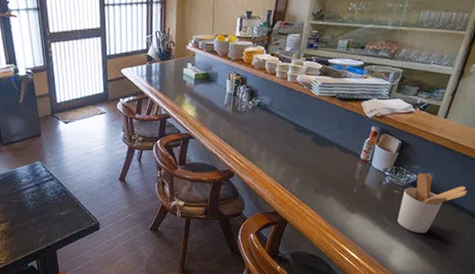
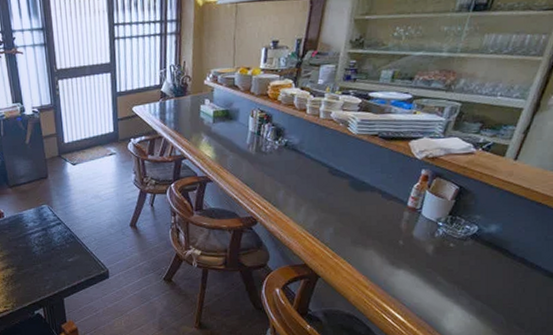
utensil holder: present [397,173,467,234] -> none [453,224,543,295]

